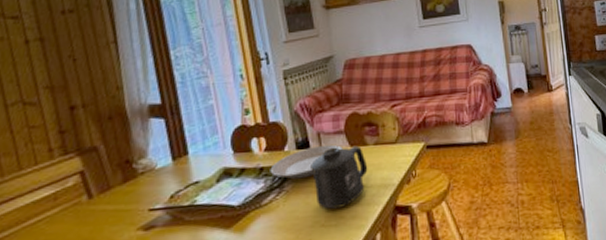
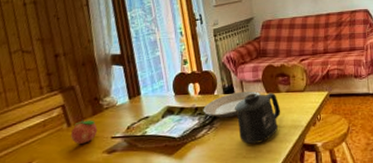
fruit: none [93,188,130,221] -> present [71,119,98,144]

